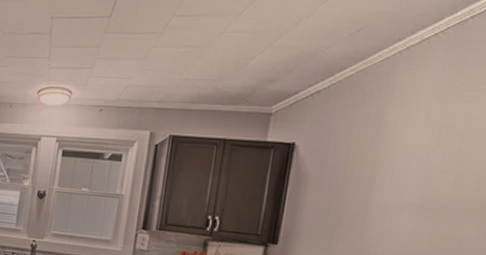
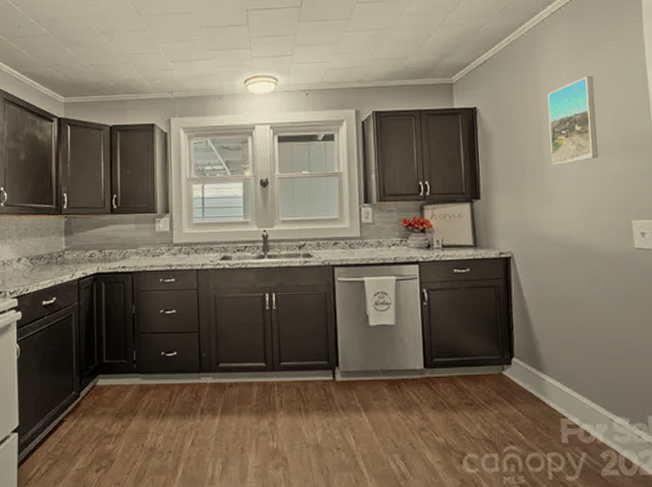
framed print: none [379,120,463,221] -> present [547,76,598,165]

